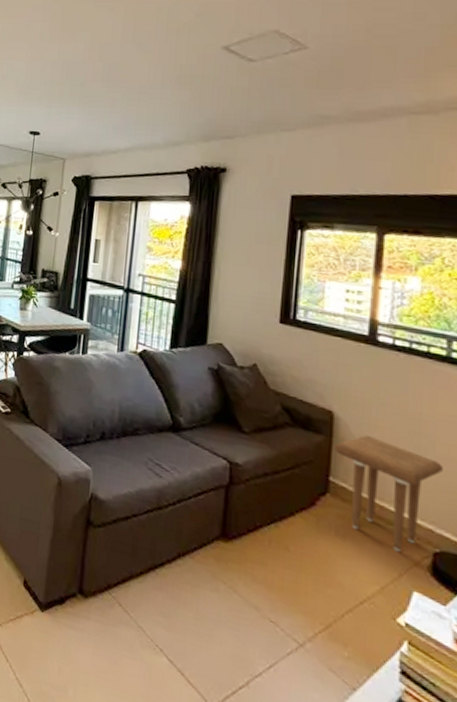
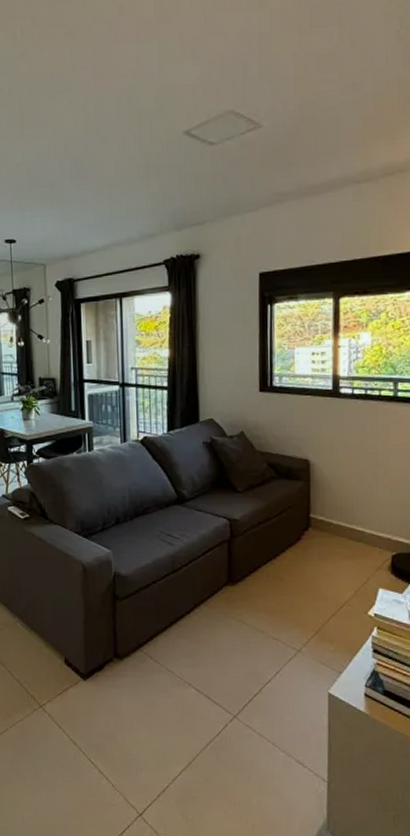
side table: present [334,435,443,553] -> none [312,474,395,562]

